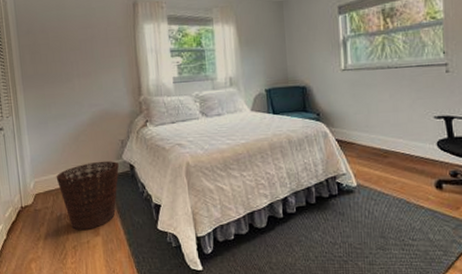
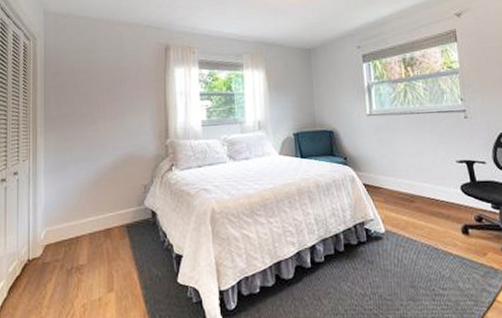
basket: present [56,160,119,230] -> none [70,207,140,285]

